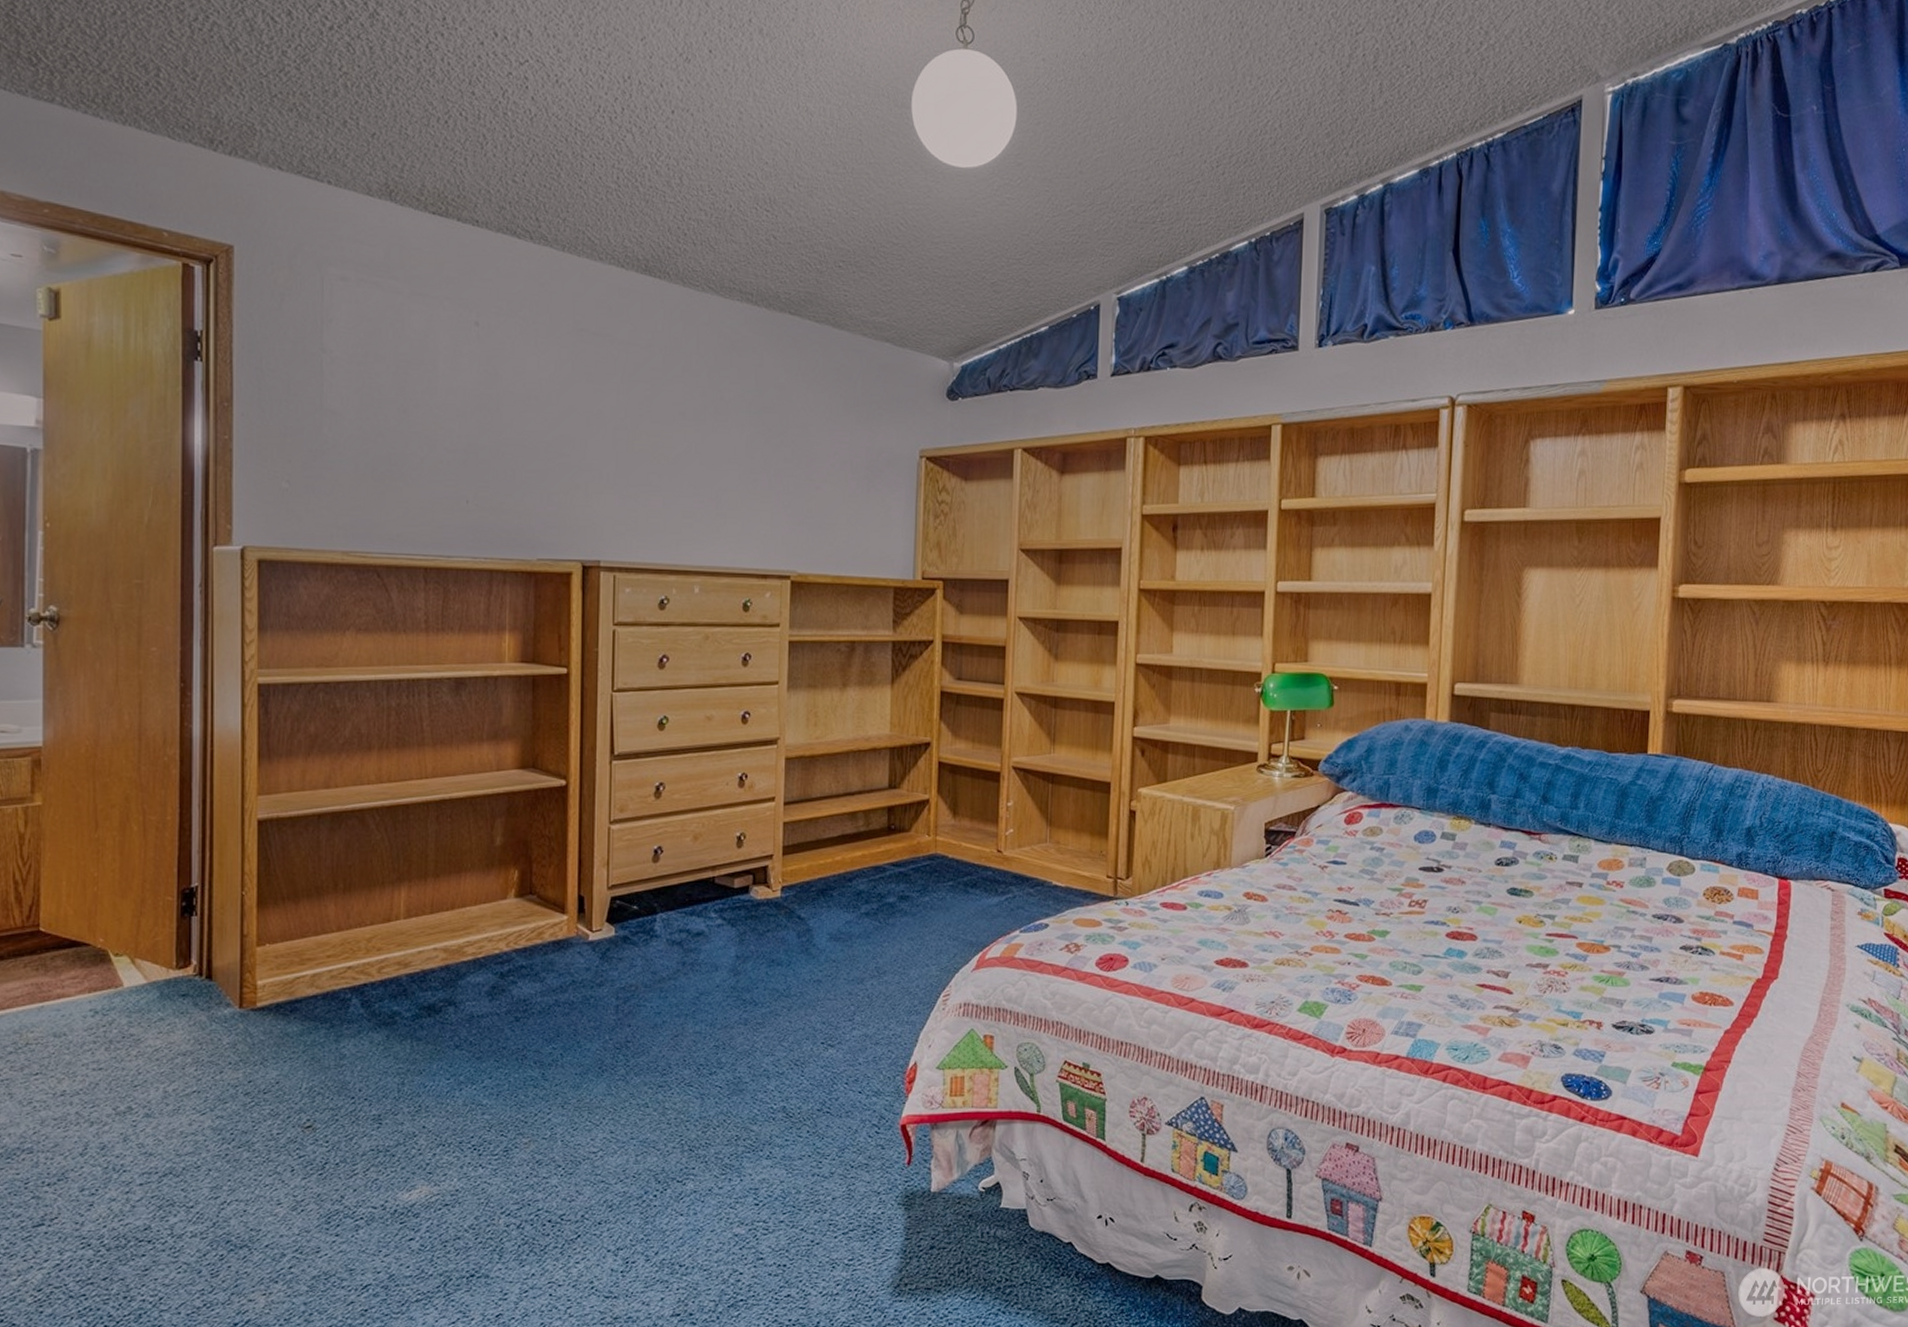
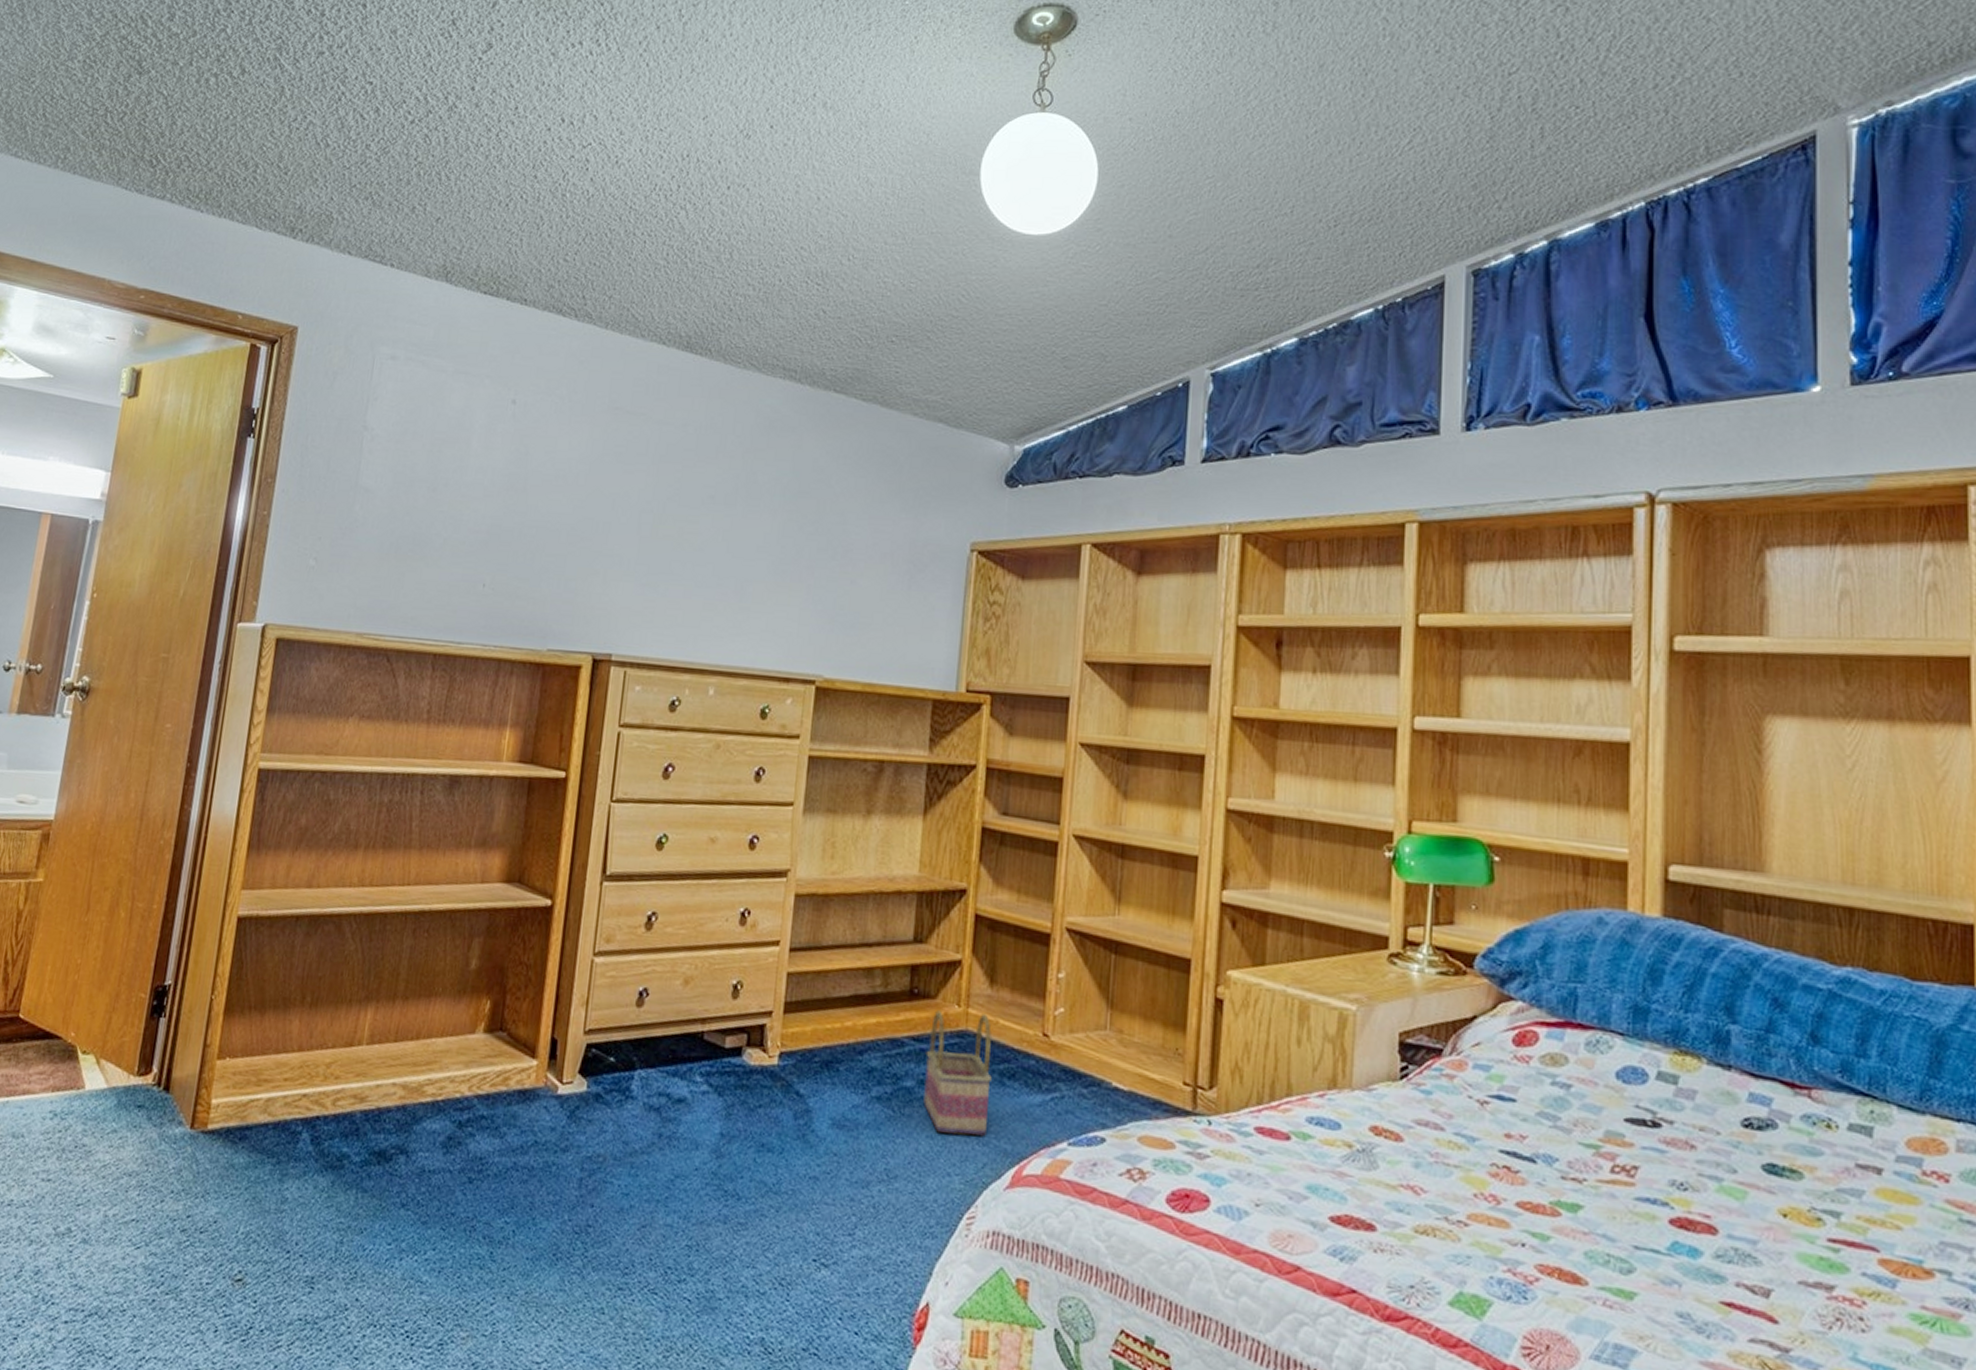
basket: none [904,840,958,934] -> present [923,1010,992,1137]

